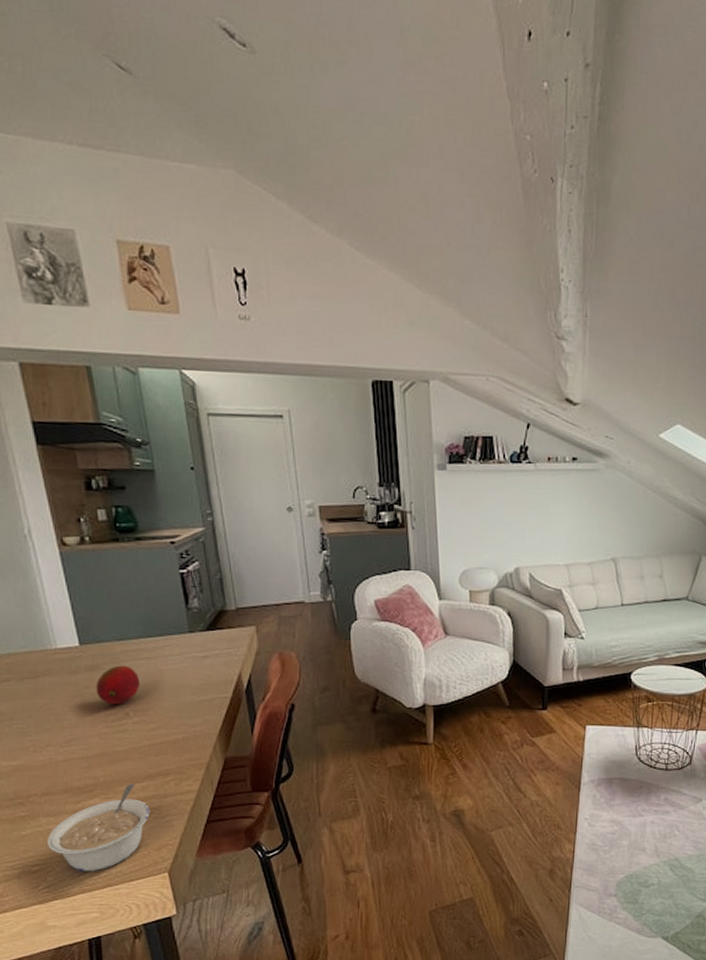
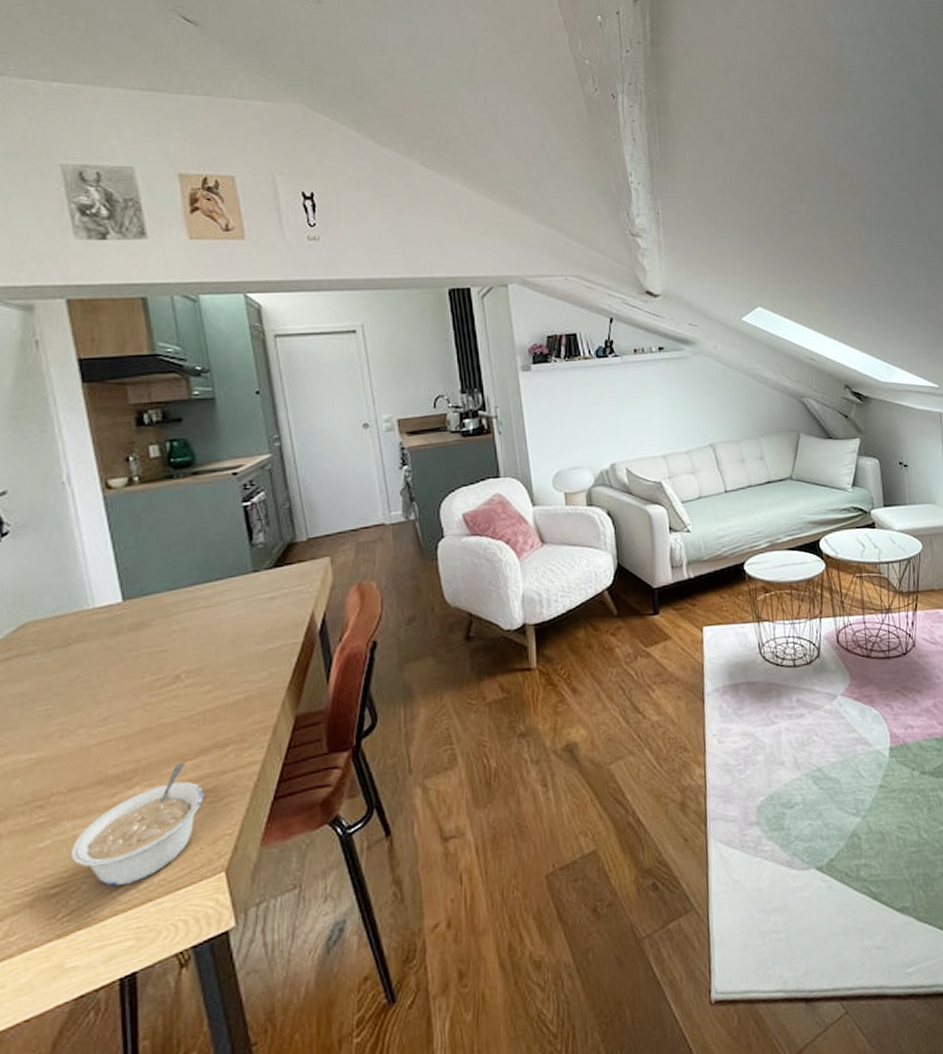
fruit: present [96,665,141,704] -> none [140,618,195,668]

